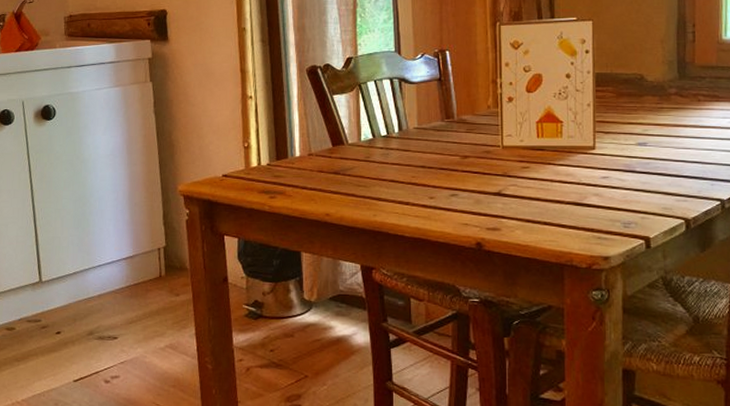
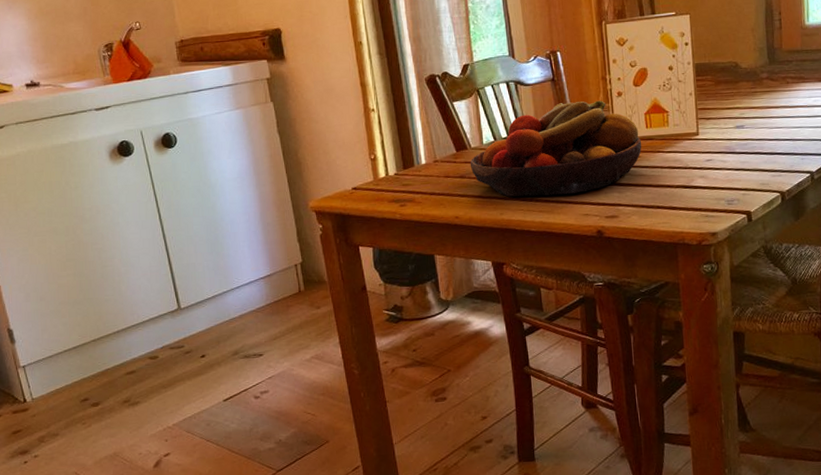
fruit bowl: none [345,104,532,200] -> present [470,100,642,197]

